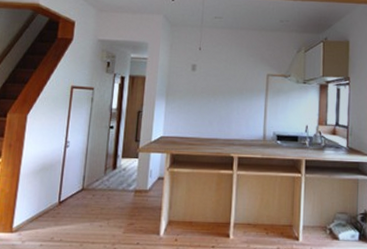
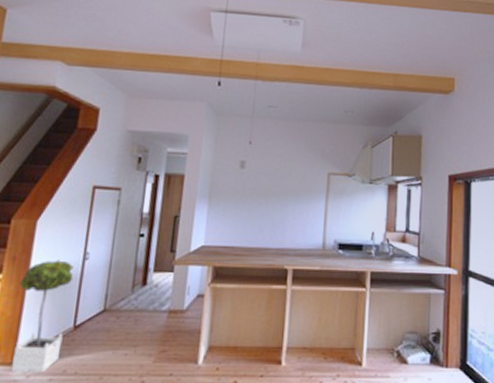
potted tree: none [10,147,57,240] -> present [11,260,74,373]

